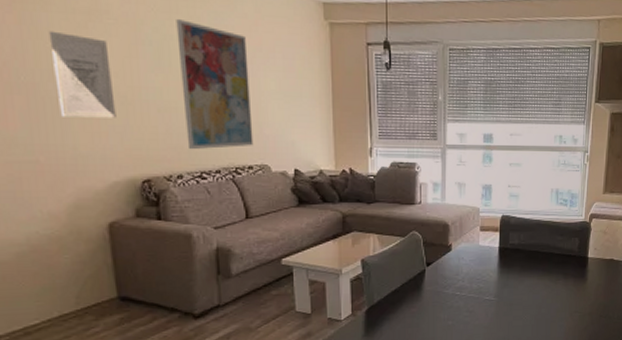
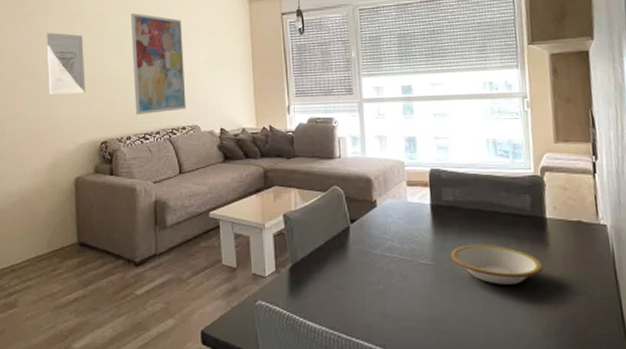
bowl: none [511,281,580,314] -> present [450,244,543,285]

